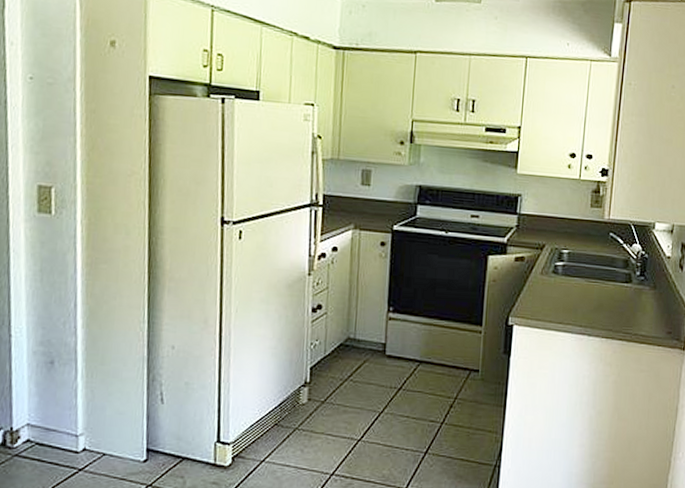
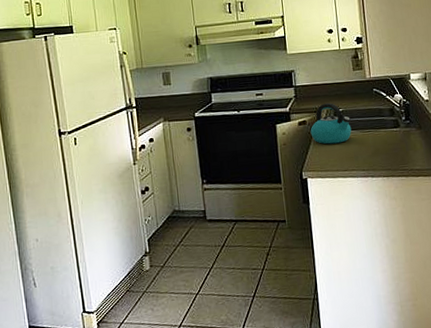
kettle: none [527,240,577,290] -> present [310,102,352,144]

